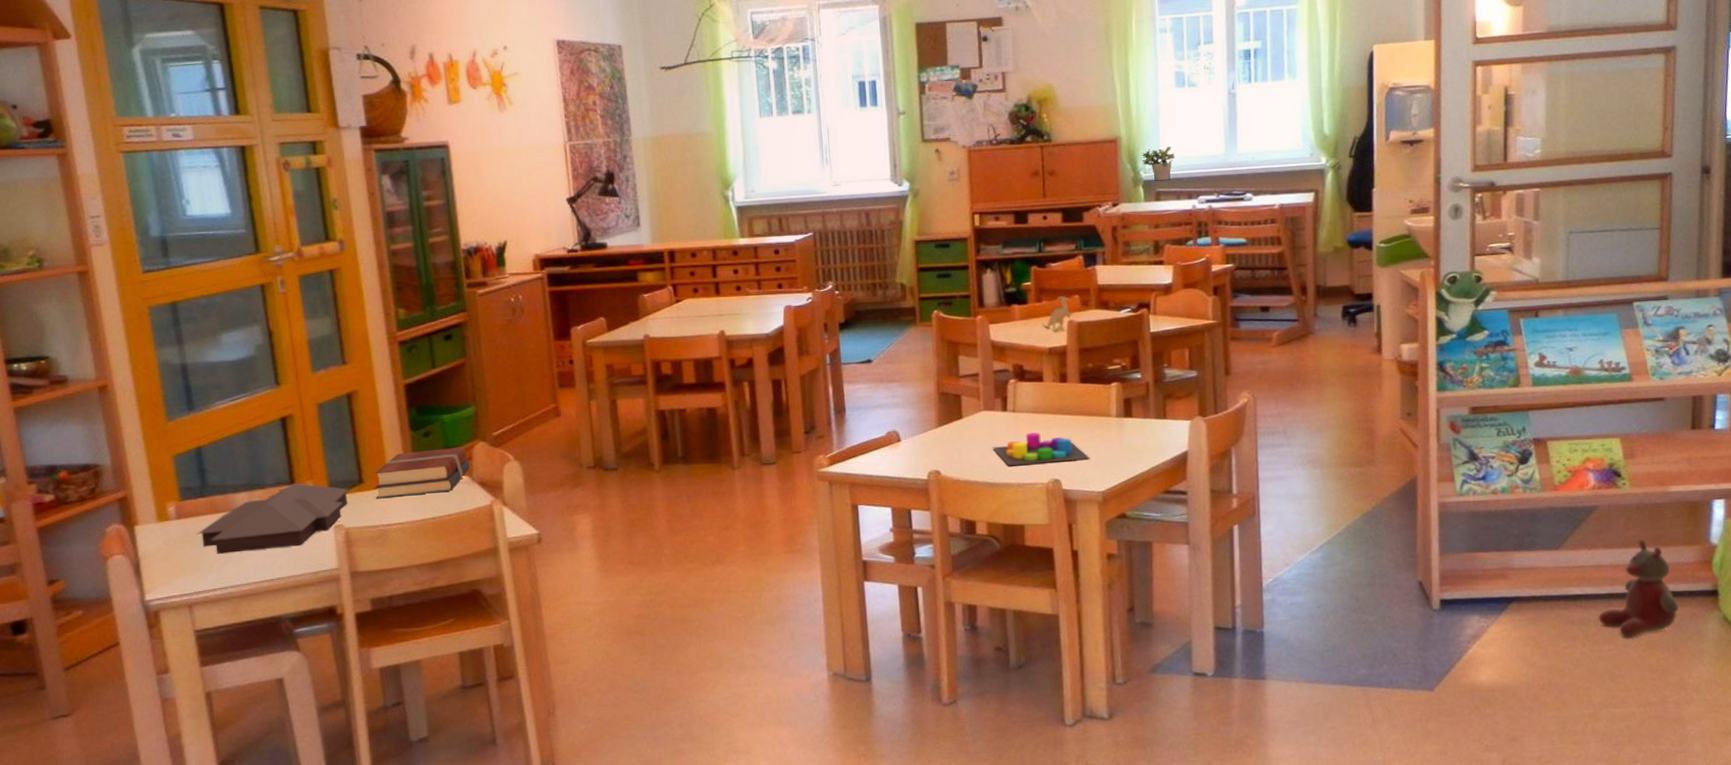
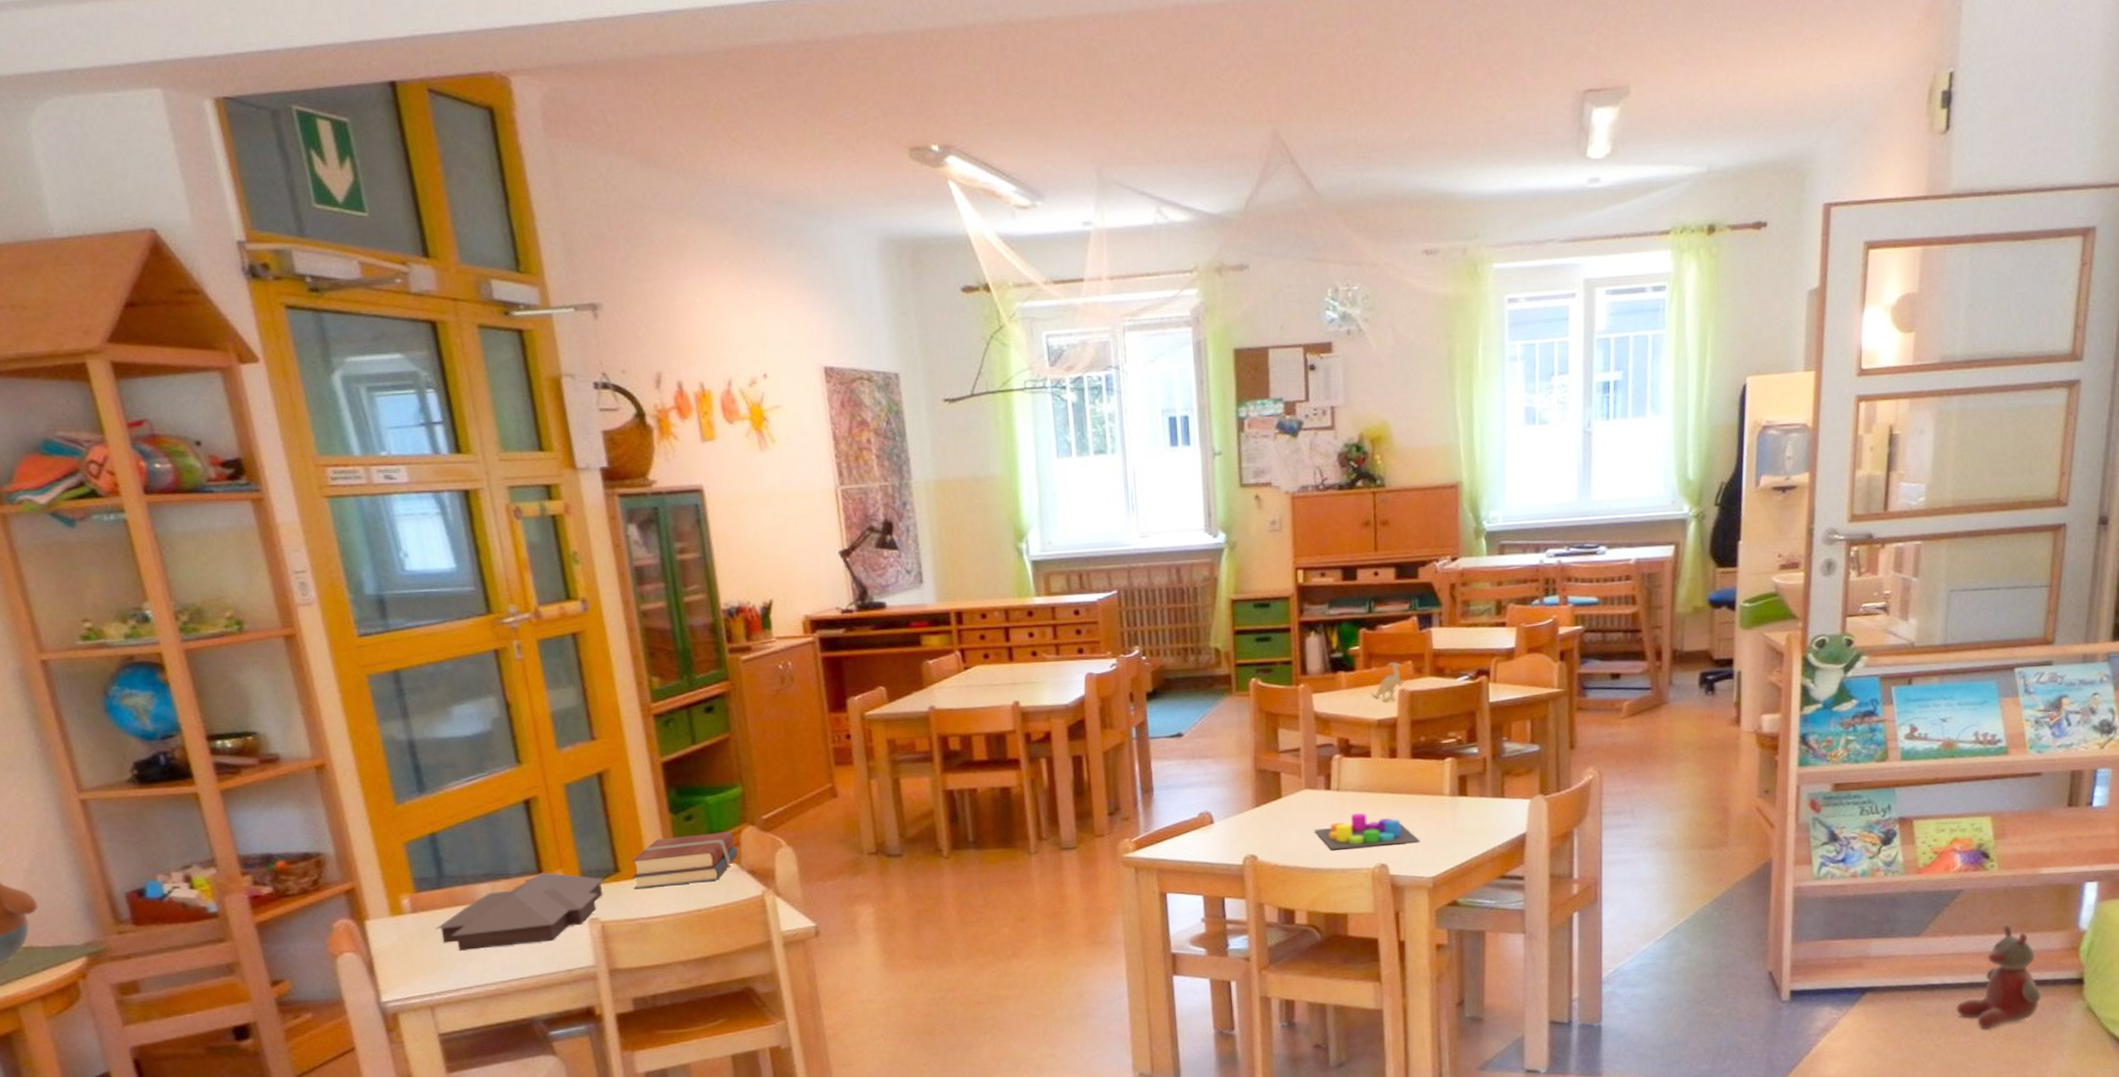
potted plant: present [1141,147,1175,181] -> none [1485,493,1522,532]

